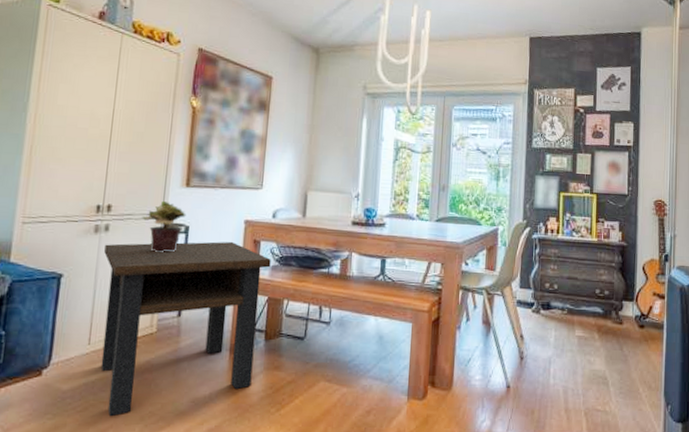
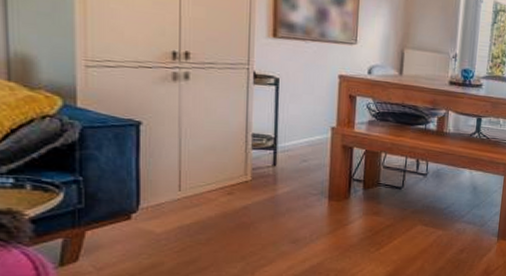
side table: present [100,241,271,417] -> none [187,93,368,257]
potted plant: present [142,200,187,252] -> none [226,50,275,104]

